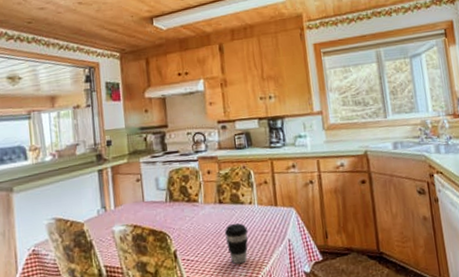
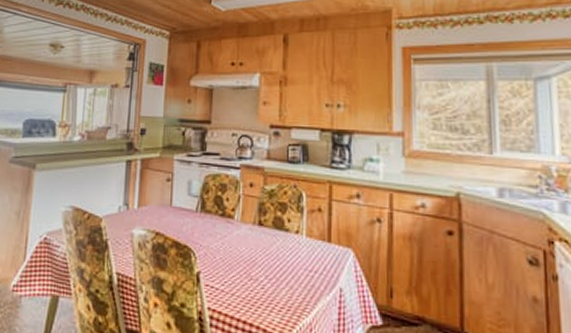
coffee cup: present [224,223,248,265] -> none [260,253,289,307]

